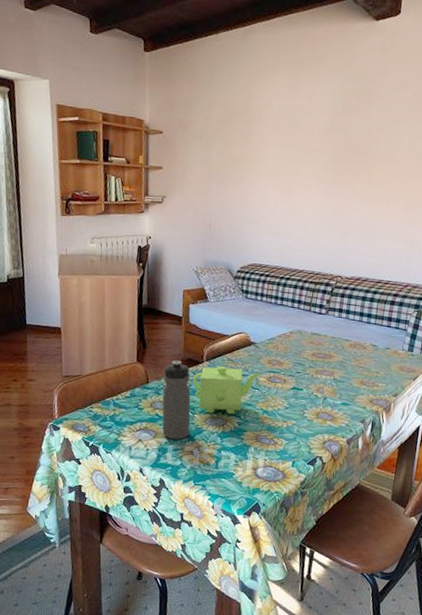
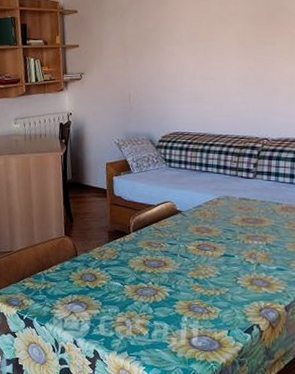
water bottle: present [162,360,191,440] -> none [91,233,121,311]
teapot: present [192,366,262,414] -> none [120,236,190,284]

